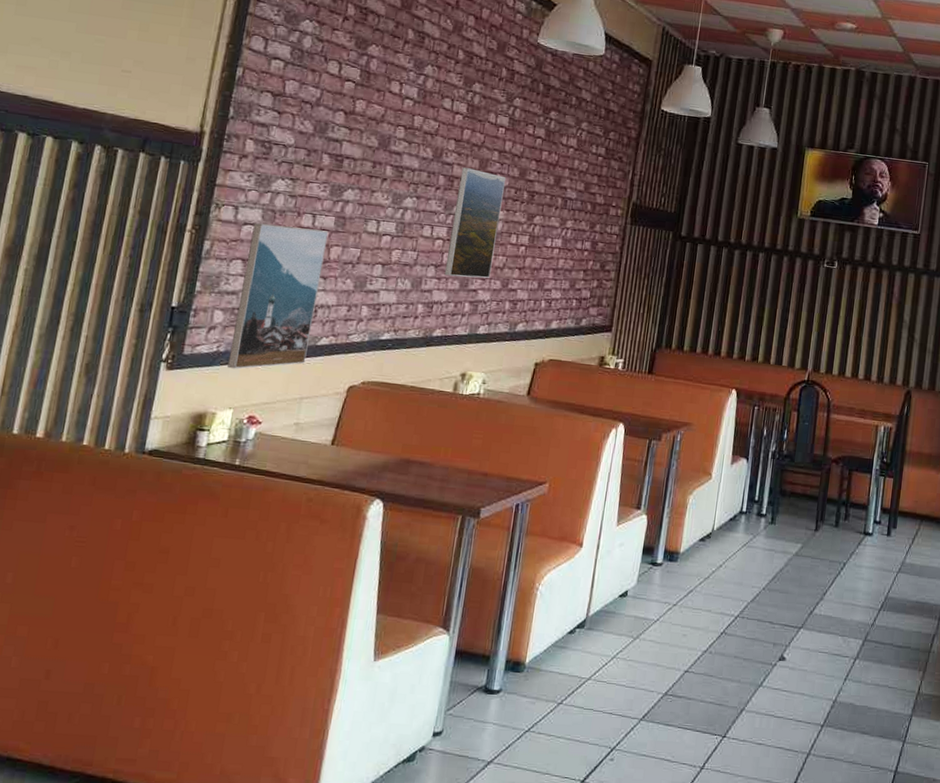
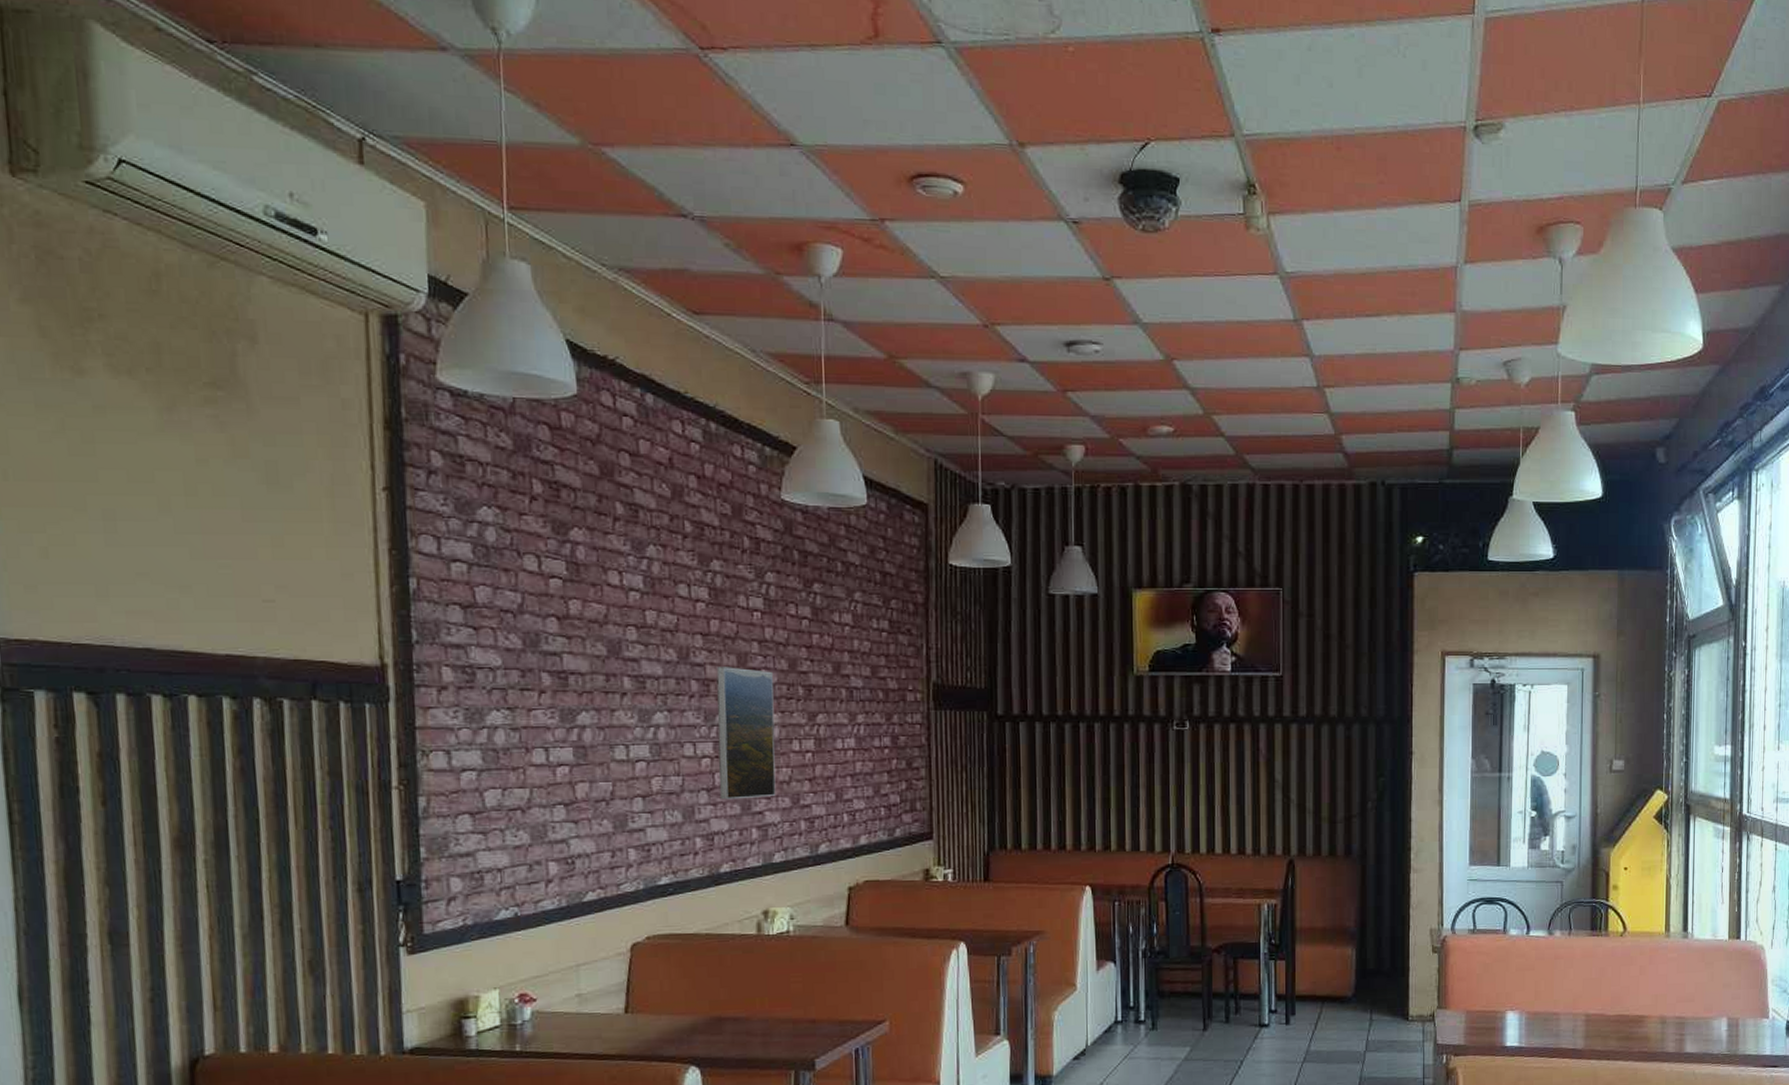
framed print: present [227,223,329,369] -> none [474,766,574,943]

